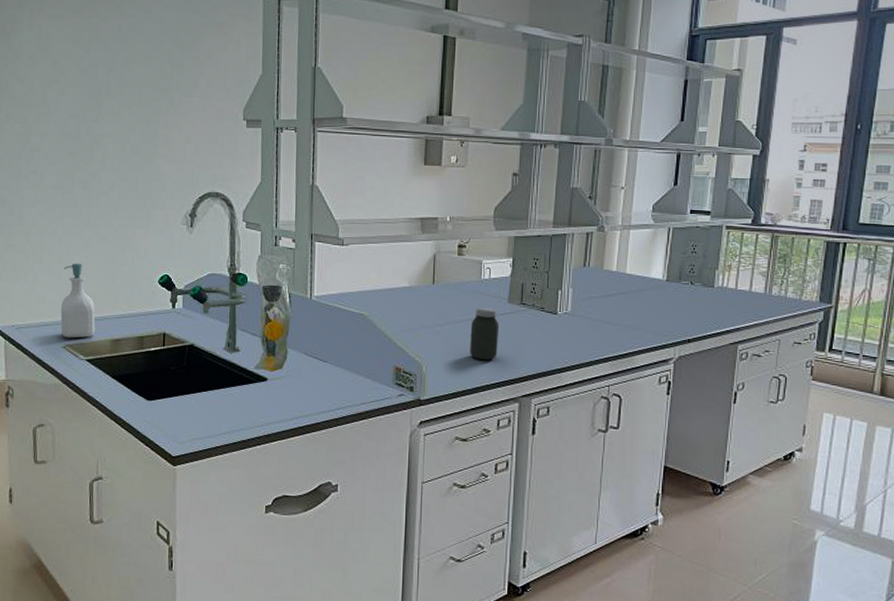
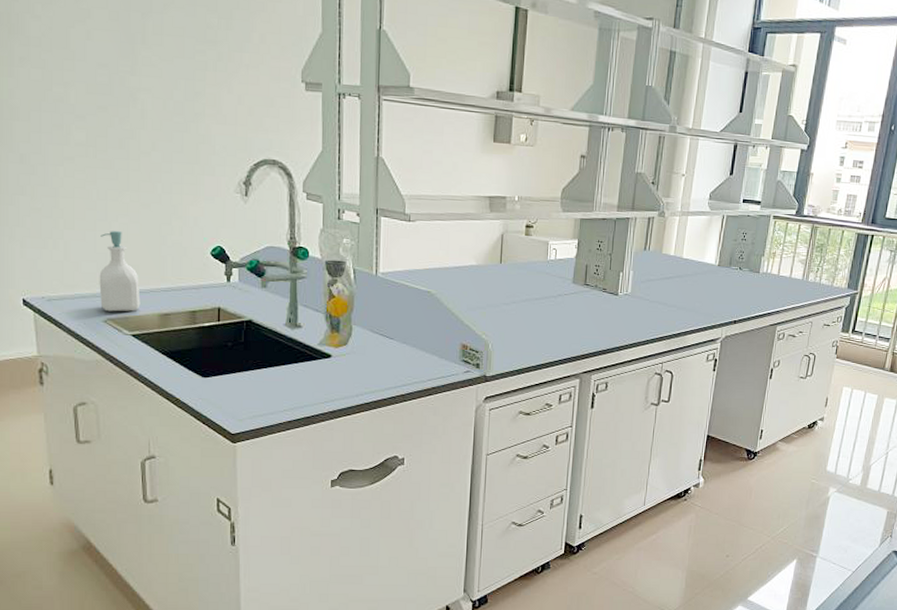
jar: present [470,307,500,361] -> none [535,287,564,339]

